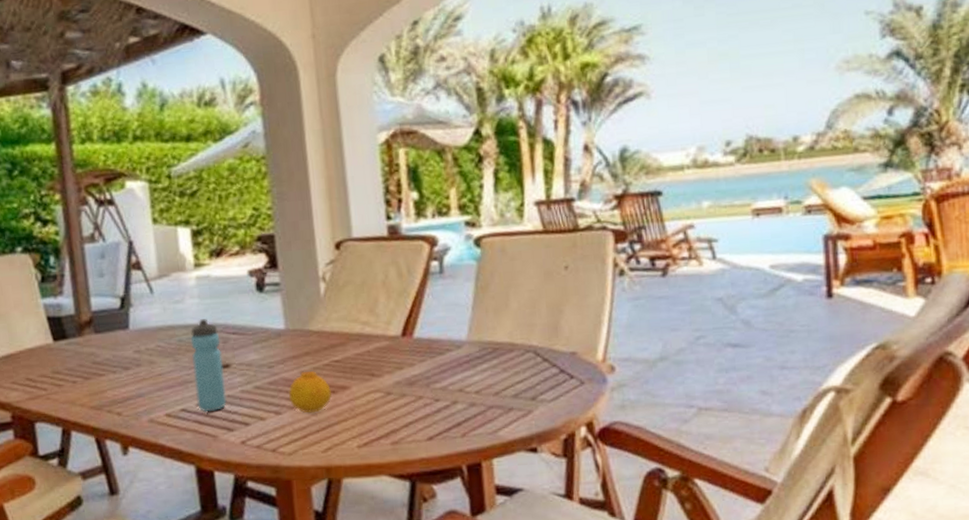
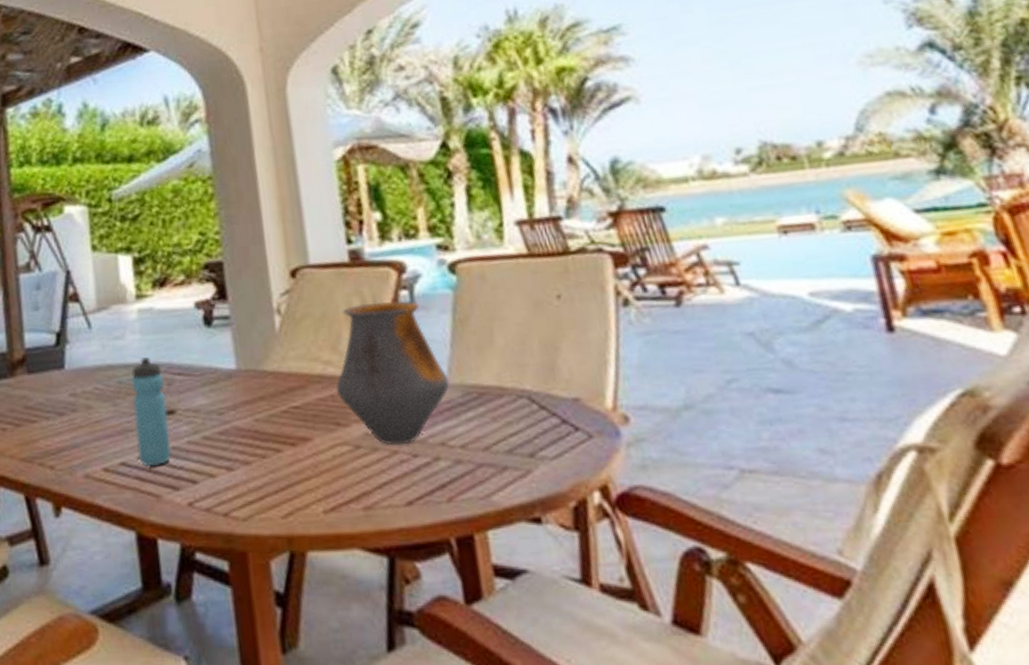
fruit: present [289,371,332,413] -> none [242,419,292,470]
vase: none [372,270,469,392] -> present [336,300,450,446]

